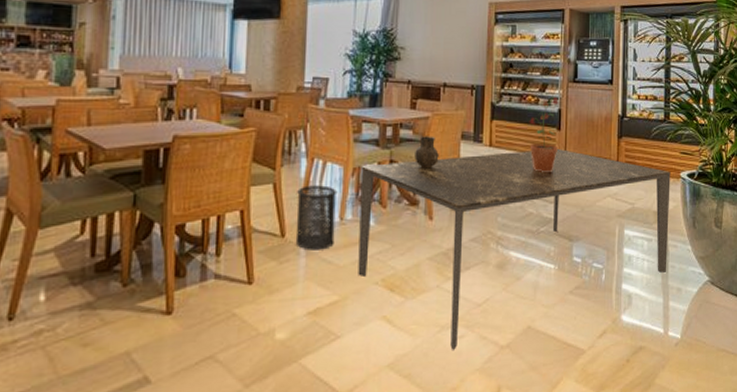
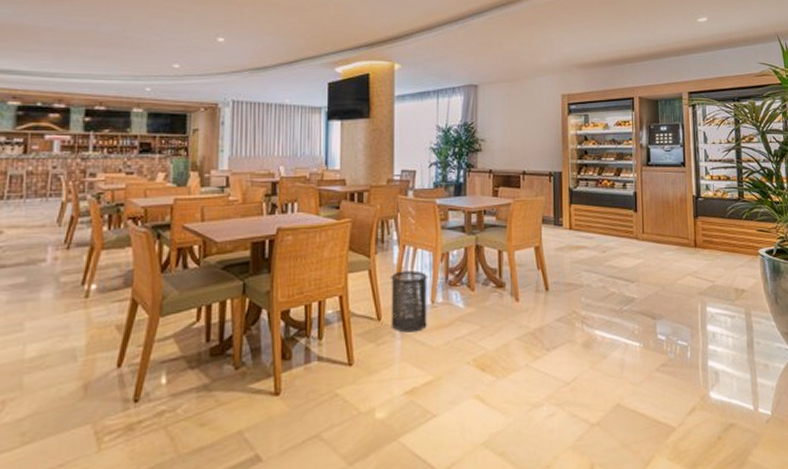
dining table: present [358,148,671,350] -> none [449,229,752,428]
ceramic pitcher: present [415,136,439,169] -> none [499,221,522,252]
potted plant: present [529,97,558,172] -> none [606,181,635,253]

